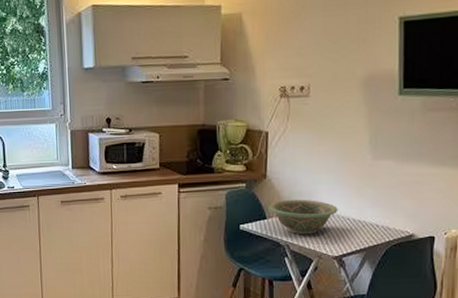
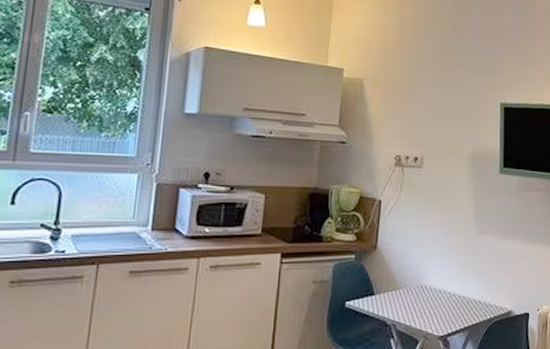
decorative bowl: present [269,199,338,235] -> none [378,273,445,313]

